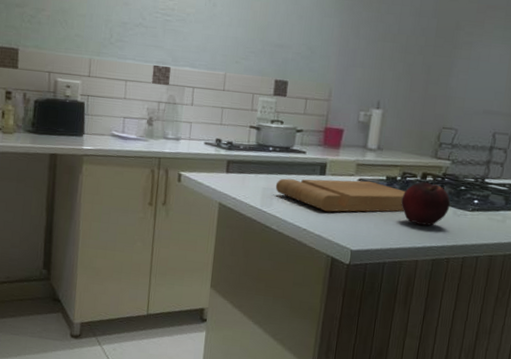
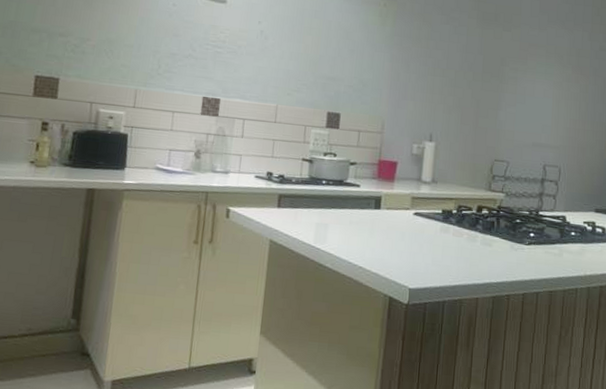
cutting board: present [275,178,406,212] -> none [329,213,462,248]
fruit: present [401,182,451,226] -> none [458,215,507,261]

